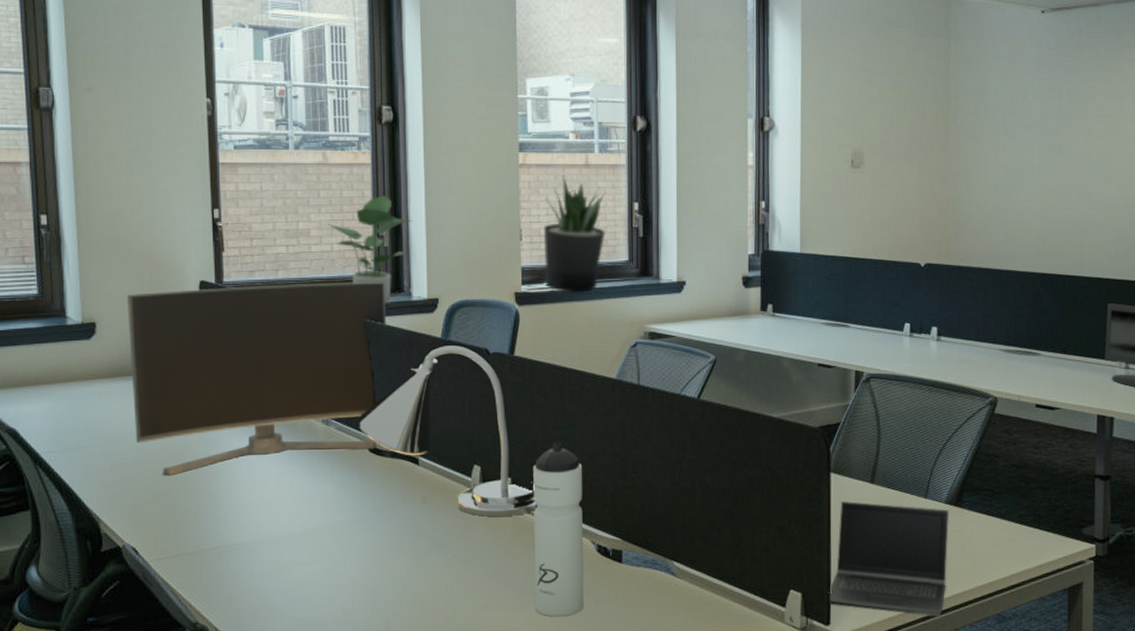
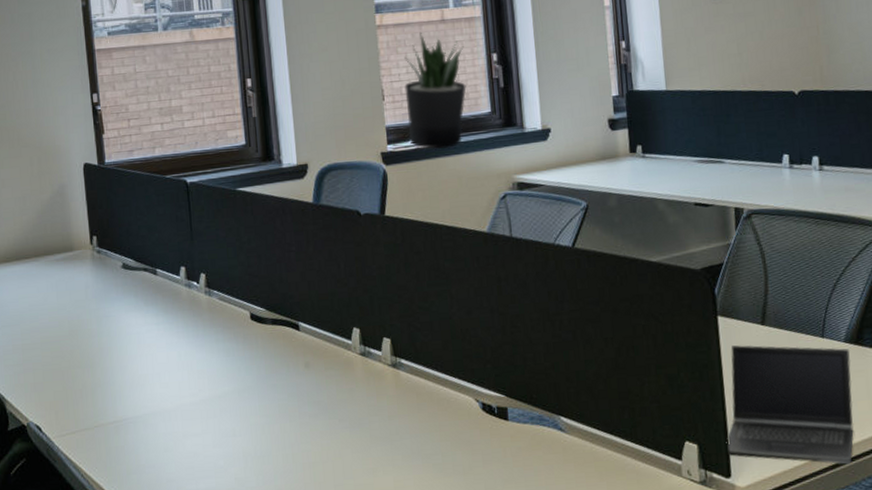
computer monitor: present [127,282,389,476] -> none [19,151,267,354]
potted plant: present [328,195,413,304] -> none [198,67,279,173]
table lamp: present [356,346,537,517] -> none [237,209,419,379]
water bottle: present [533,442,584,617] -> none [411,299,473,479]

